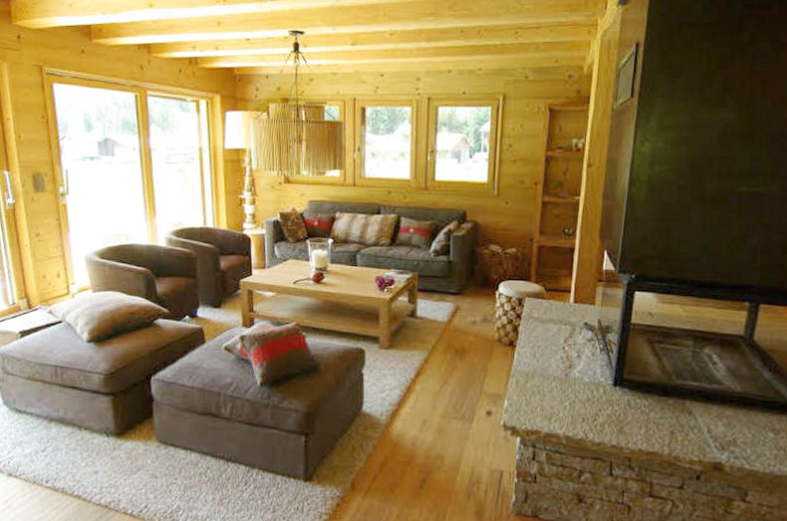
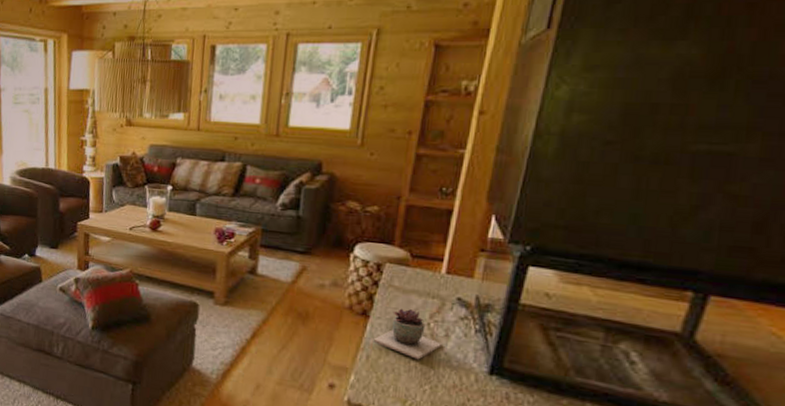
succulent plant: none [520,336,576,380] -> present [373,308,443,360]

